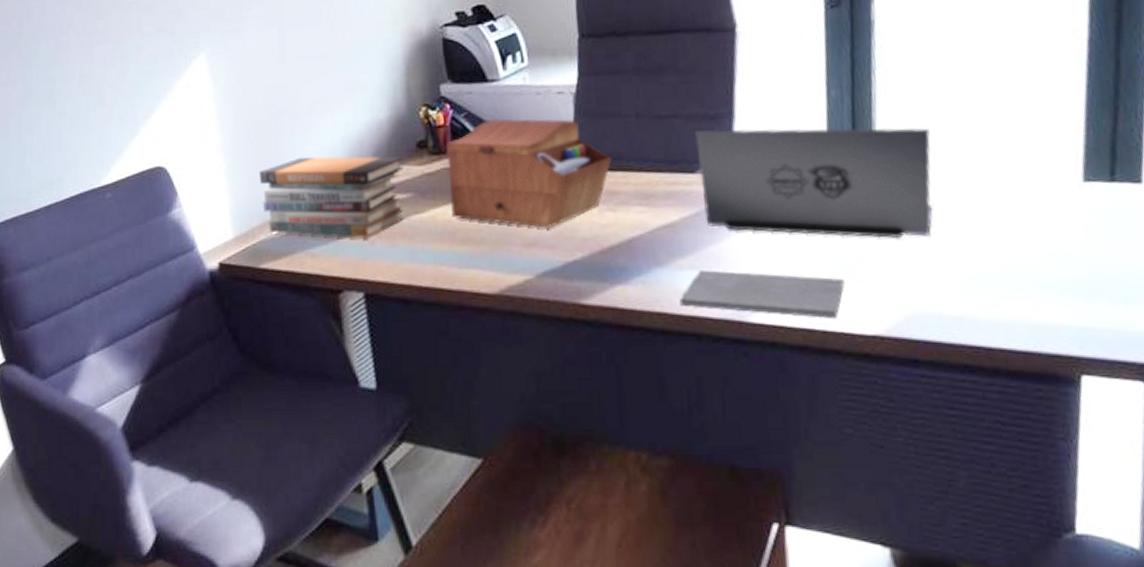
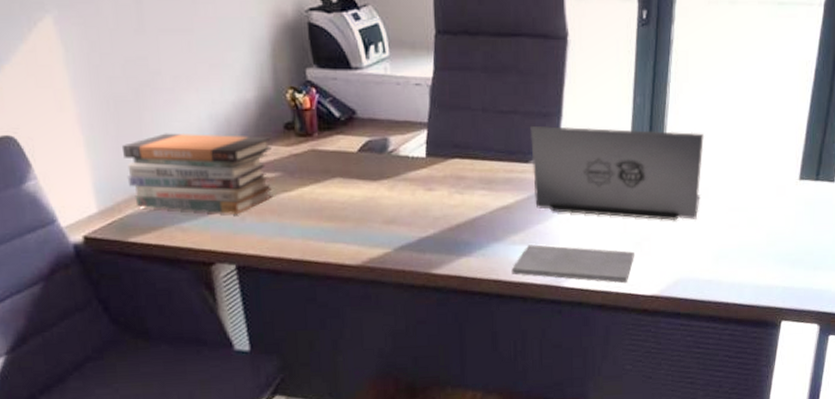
sewing box: present [445,118,611,228] -> none [312,105,461,208]

